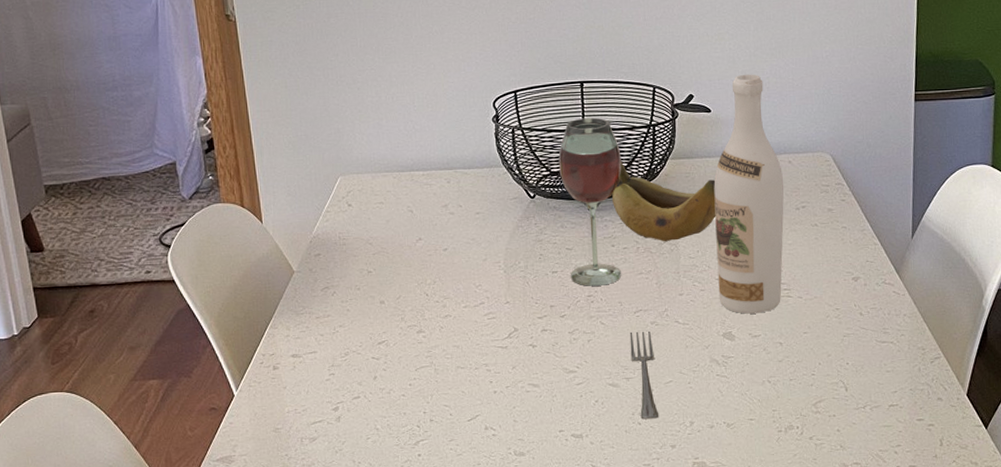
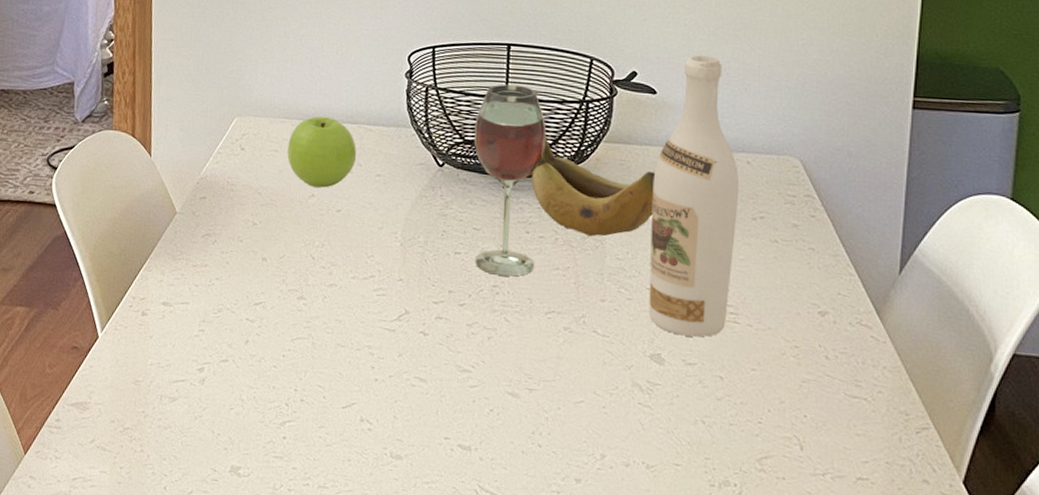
apple: none [391,166,456,231] -> present [287,116,357,188]
fork: present [629,331,659,420] -> none [536,335,565,444]

